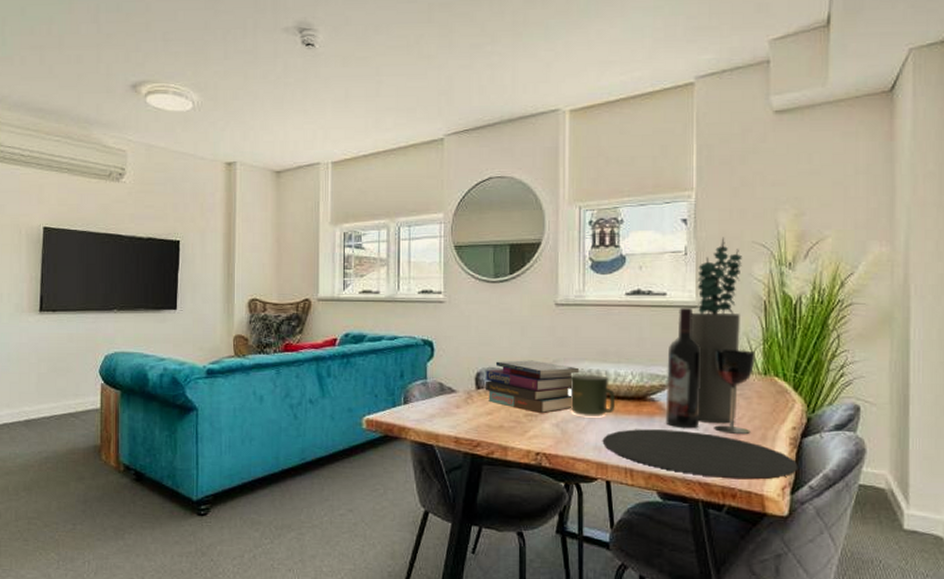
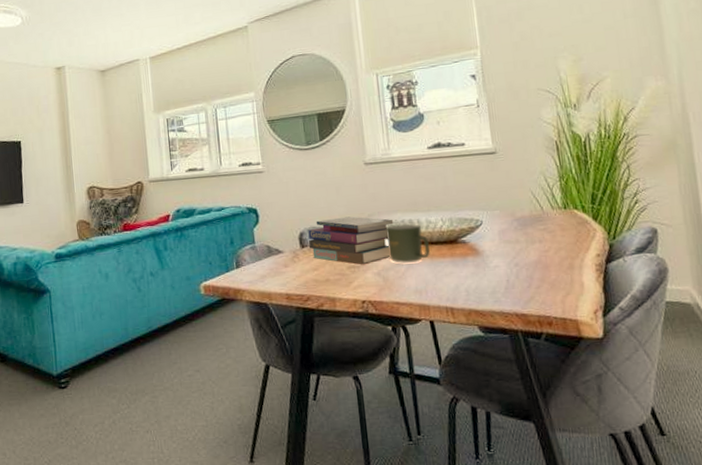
placemat: present [602,429,798,480] -> none [422,267,607,308]
wine bottle: present [665,308,702,429] -> none [472,154,509,265]
vase: present [691,237,742,424] -> none [490,87,543,258]
wineglass: present [714,350,755,434] -> none [515,188,558,266]

